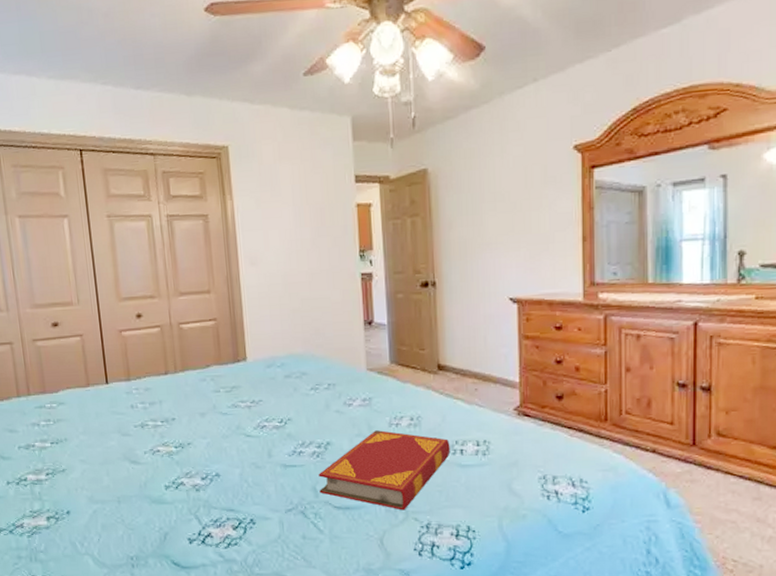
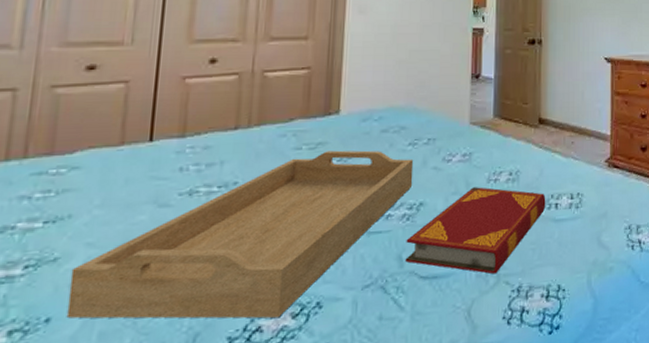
serving tray: none [75,393,319,528] -> present [66,150,414,319]

